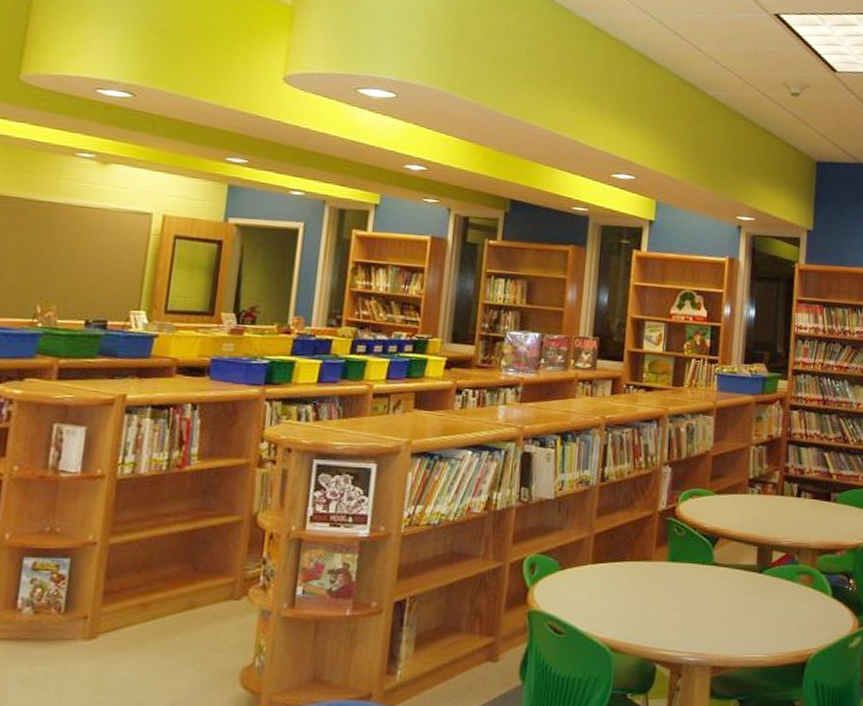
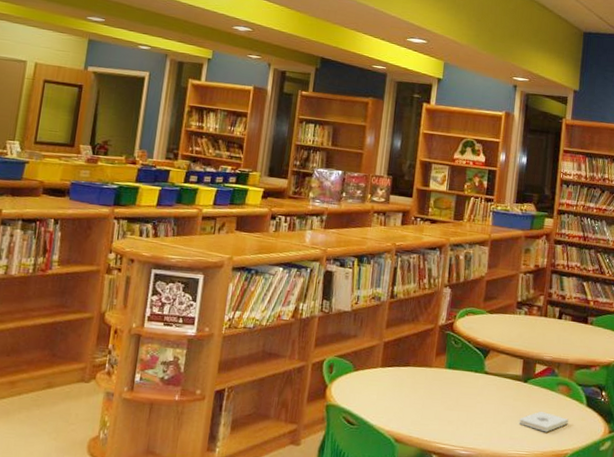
notepad: none [754,607,812,630] -> present [518,412,569,433]

